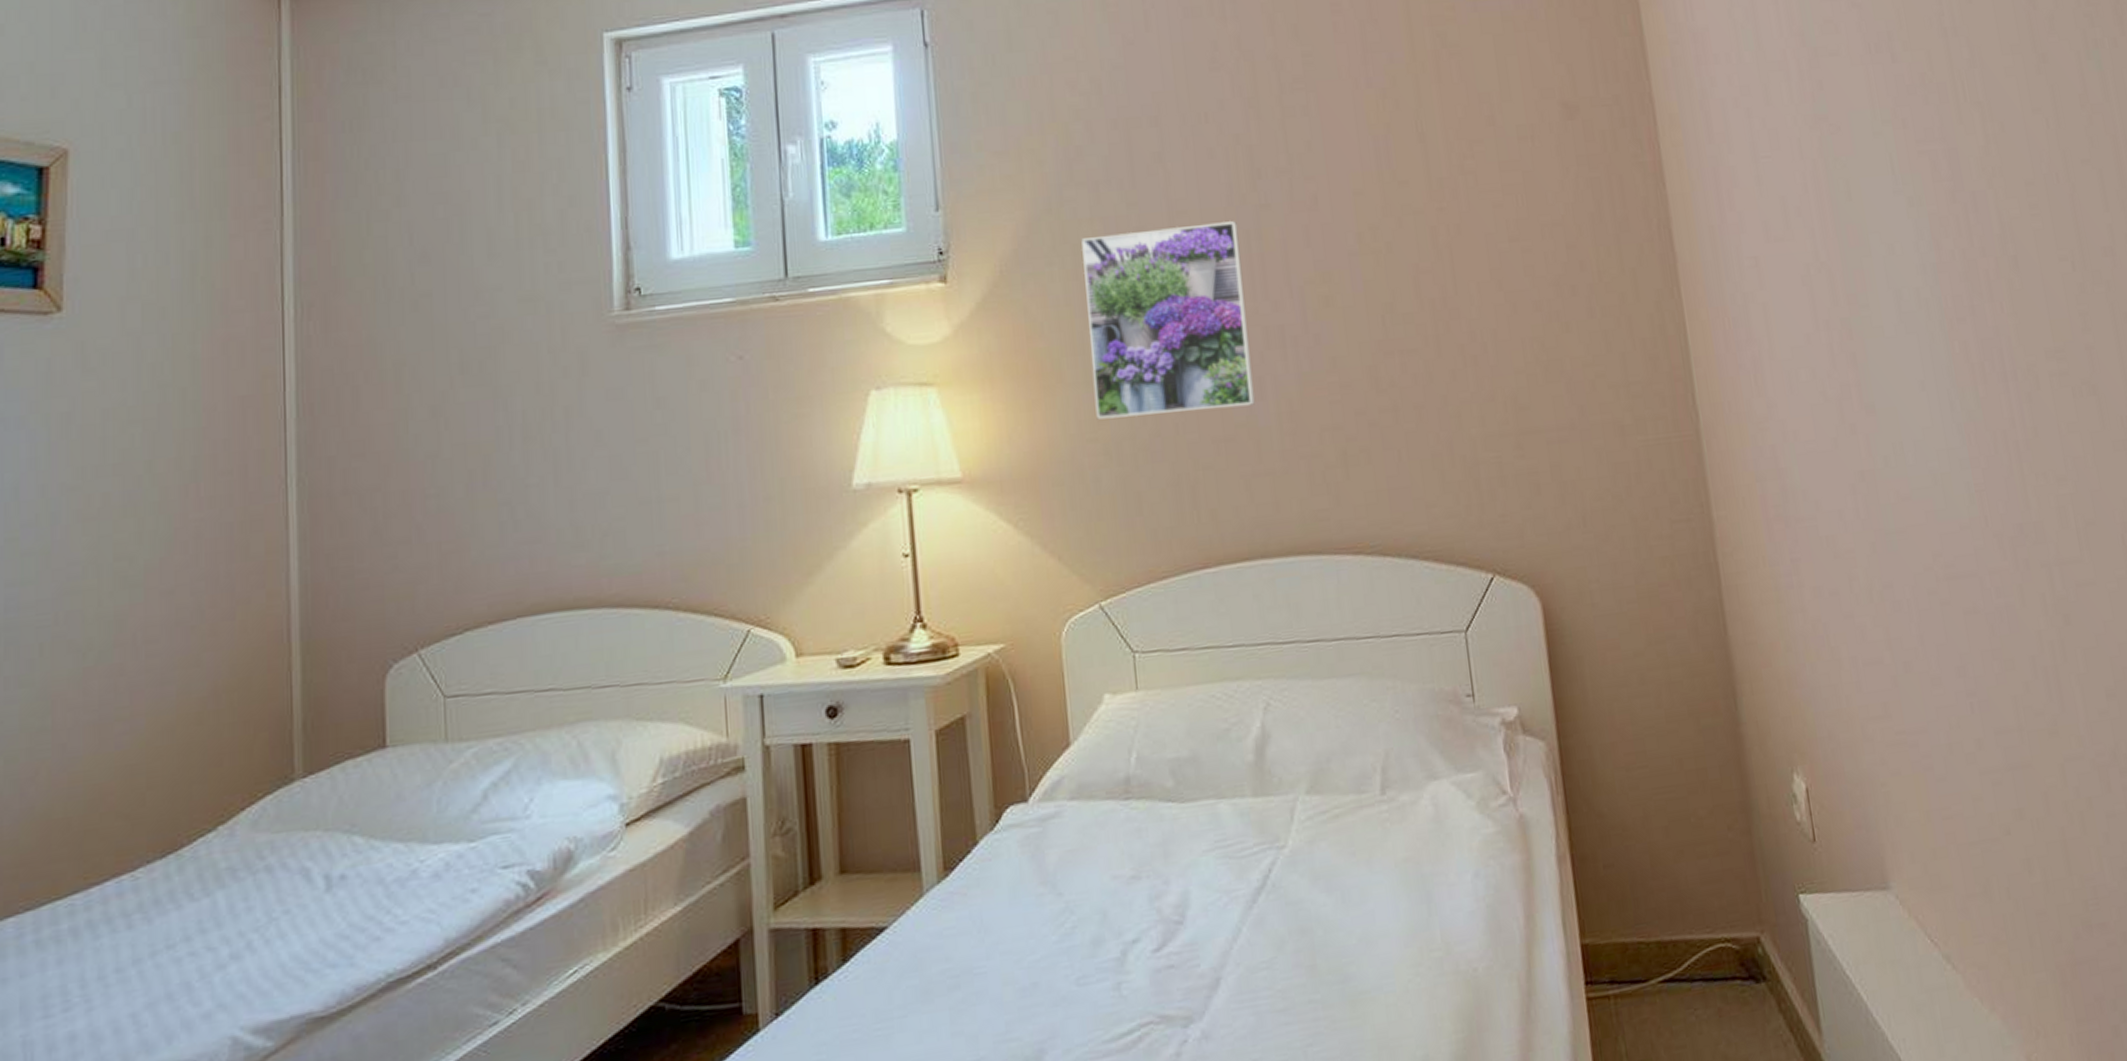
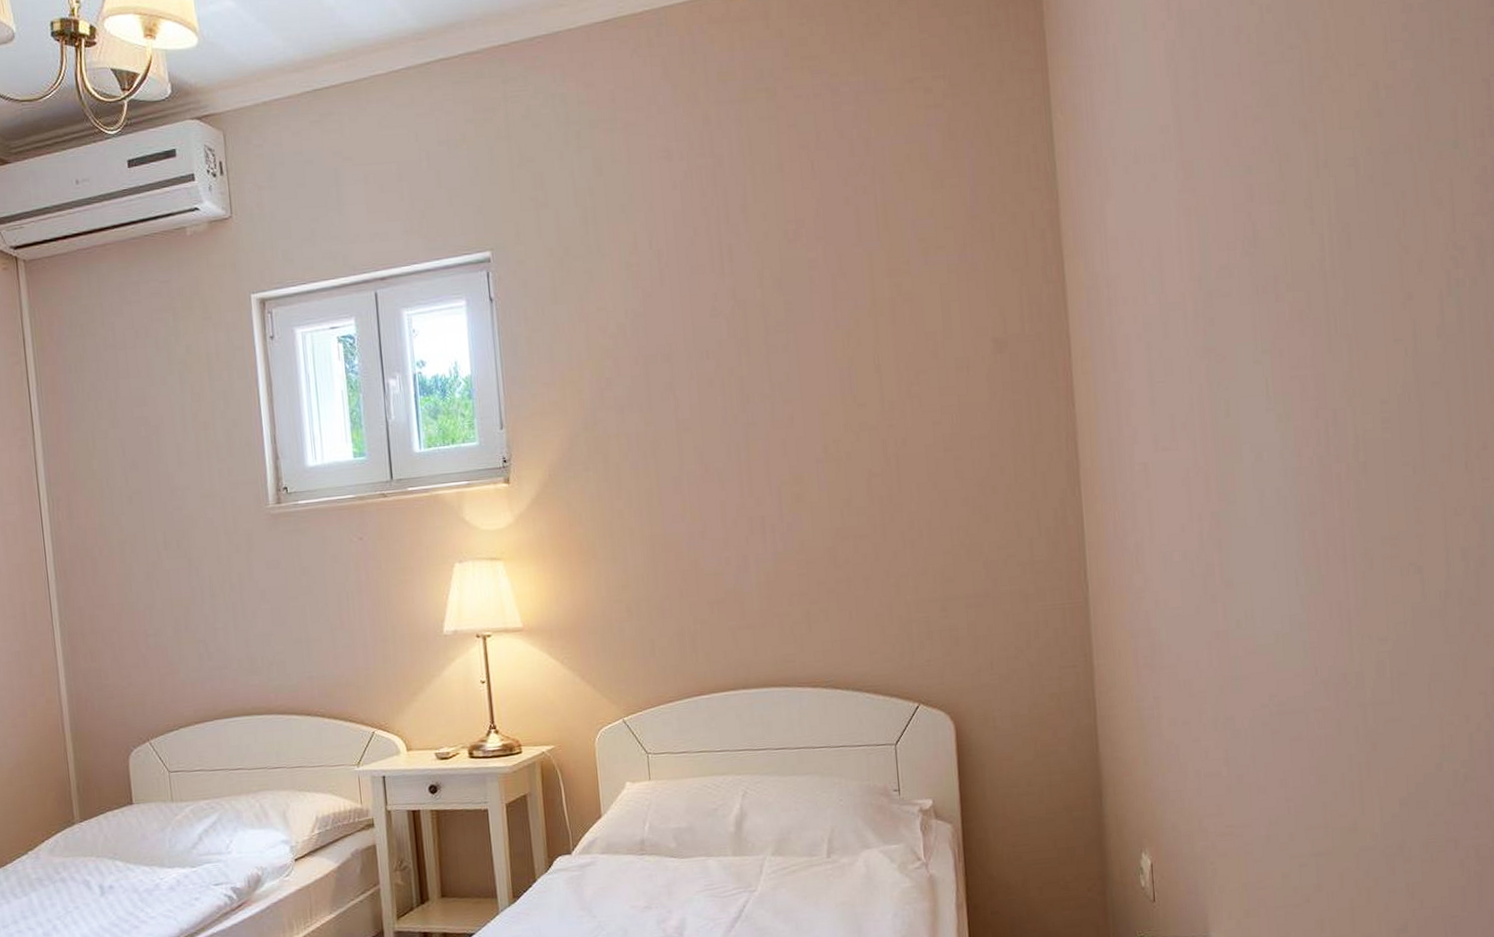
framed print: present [1081,221,1255,420] -> none [610,436,741,586]

